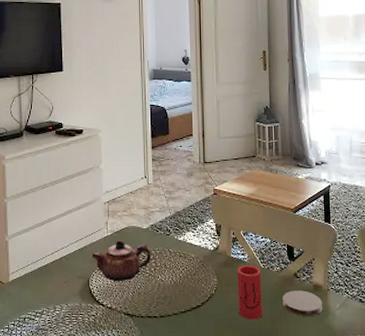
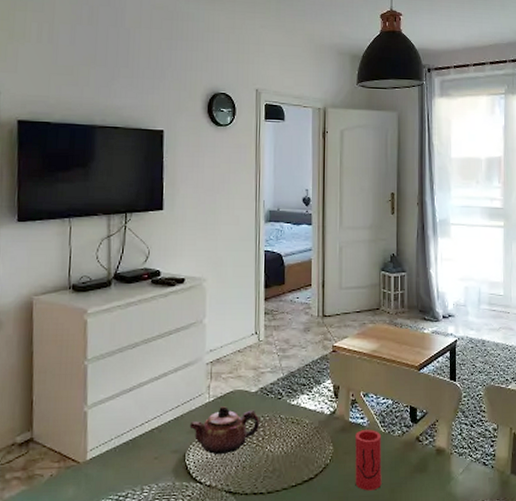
coaster: present [283,290,323,317] -> none [403,455,446,485]

